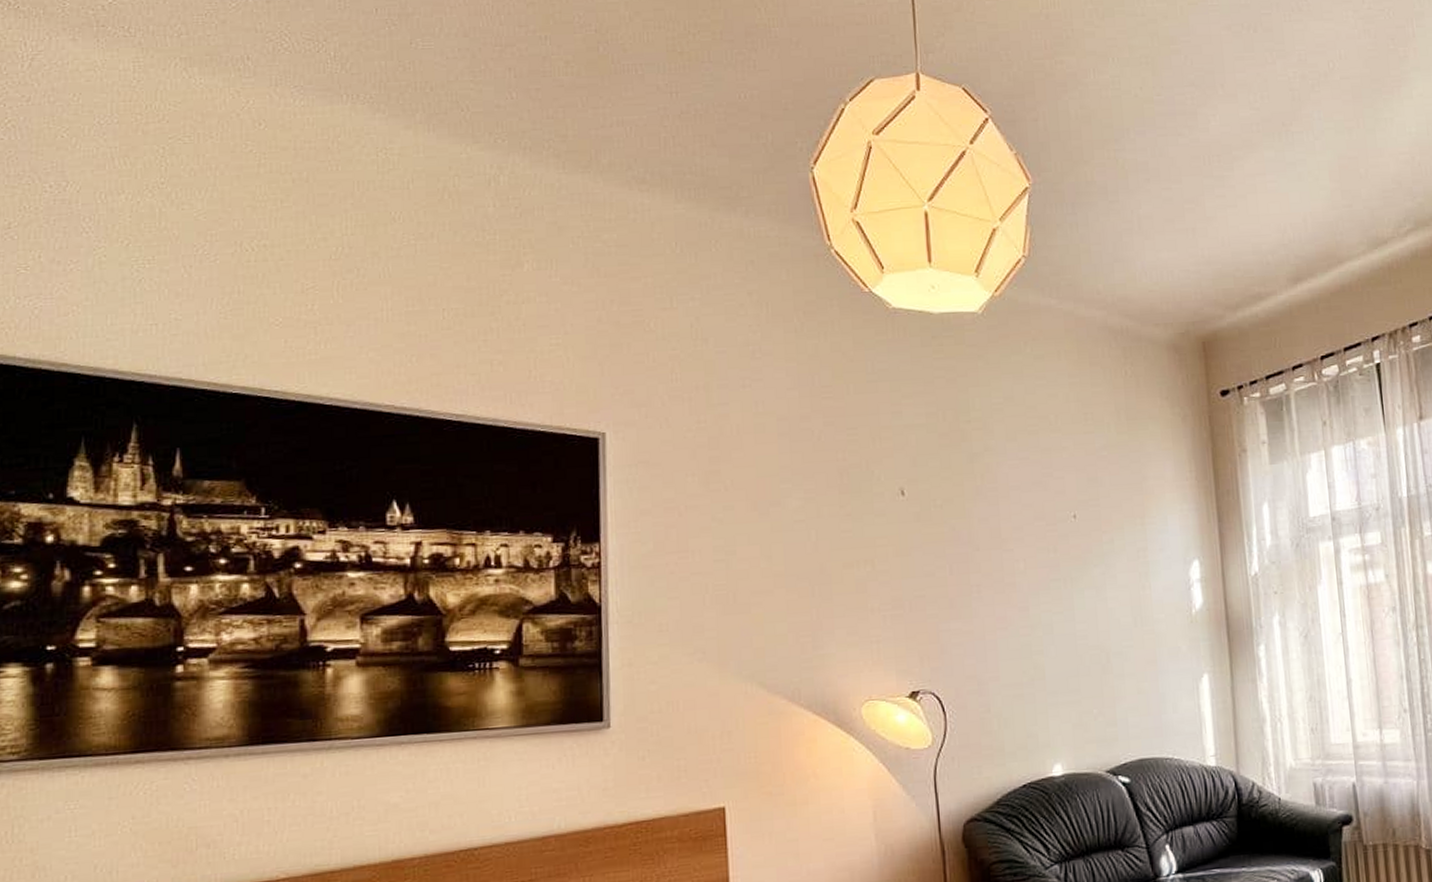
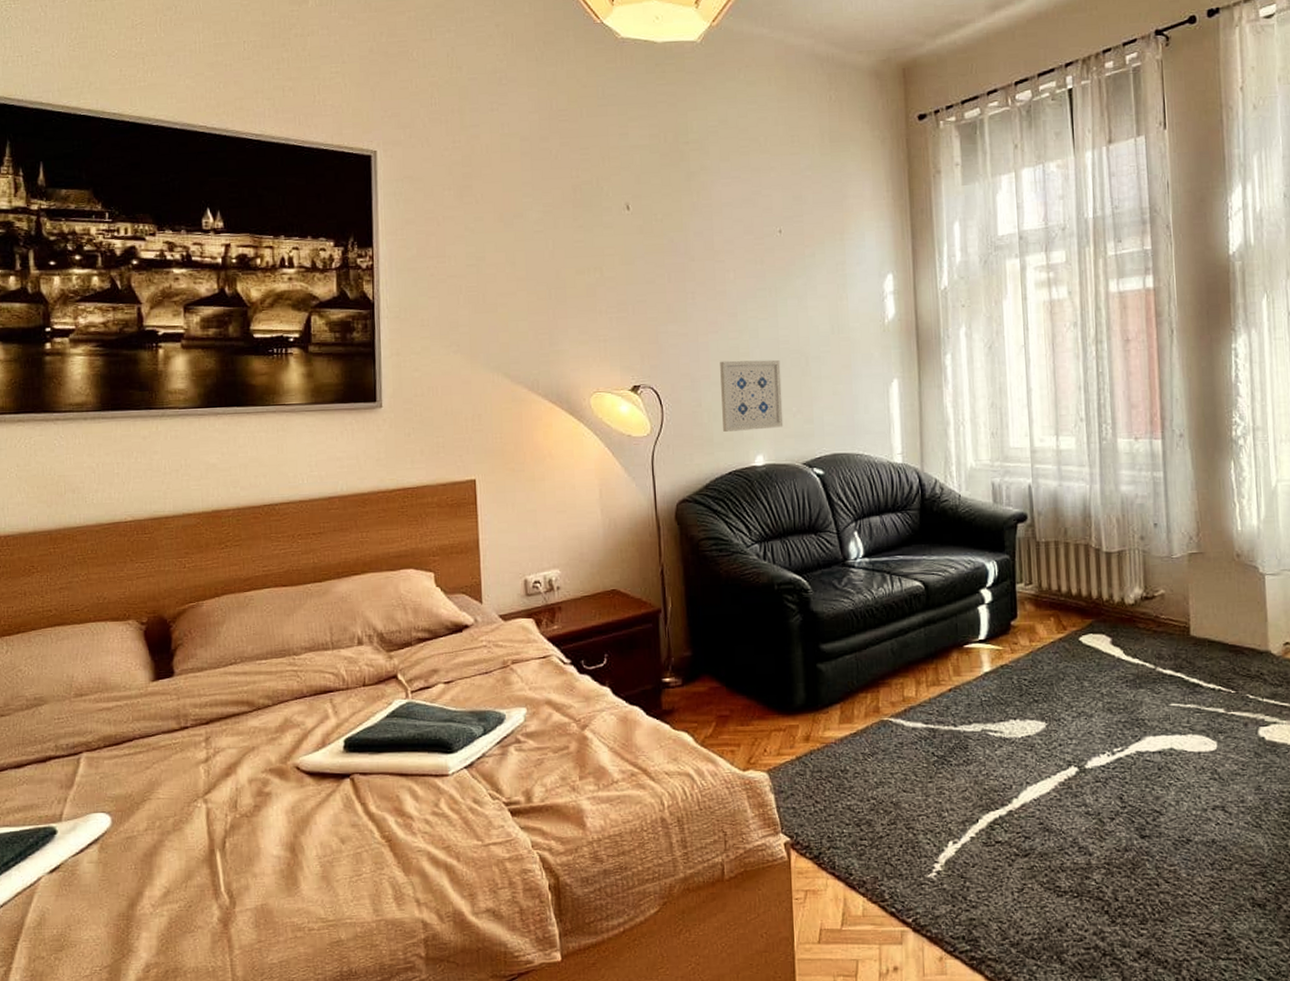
wall art: none [1010,657,1084,739] -> present [720,359,784,432]

